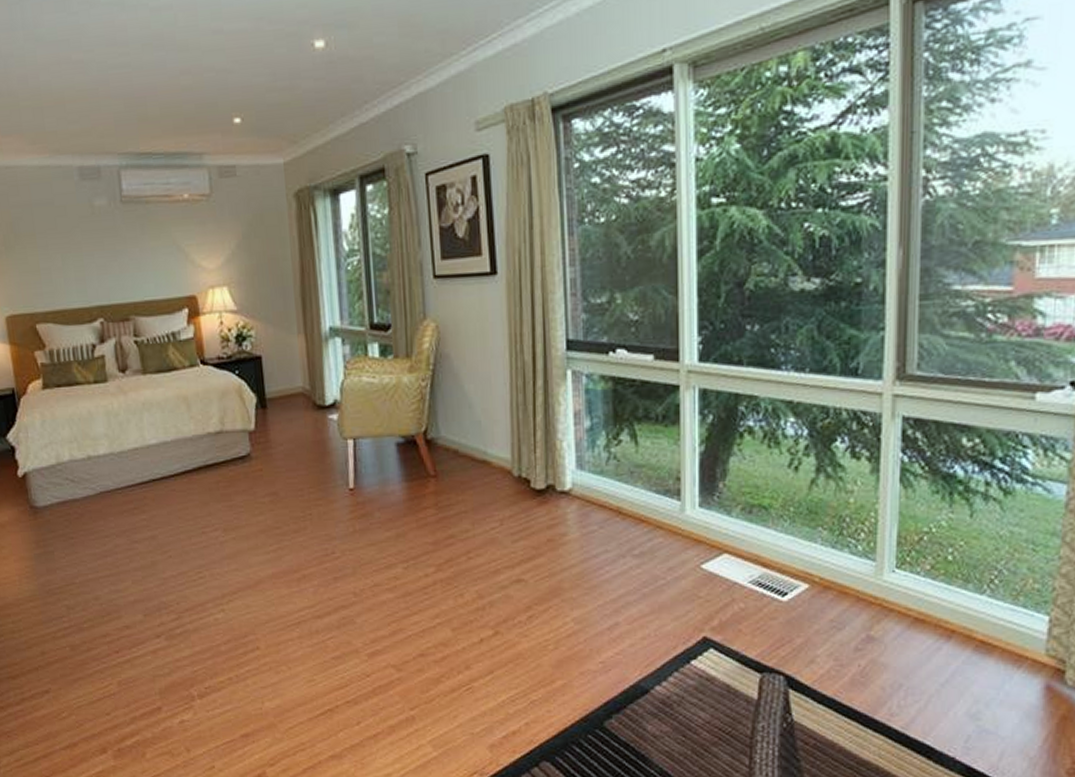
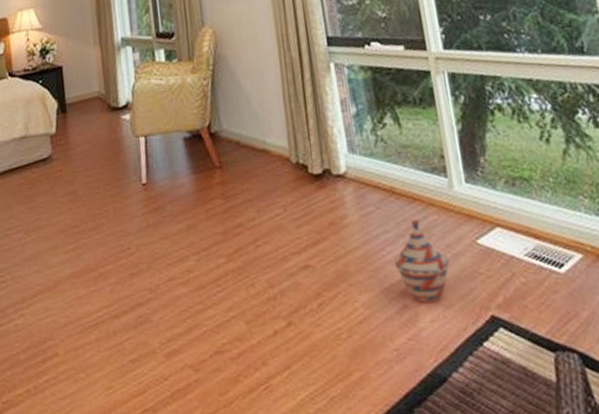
woven basket: none [610,541,668,622] -> present [393,219,450,303]

